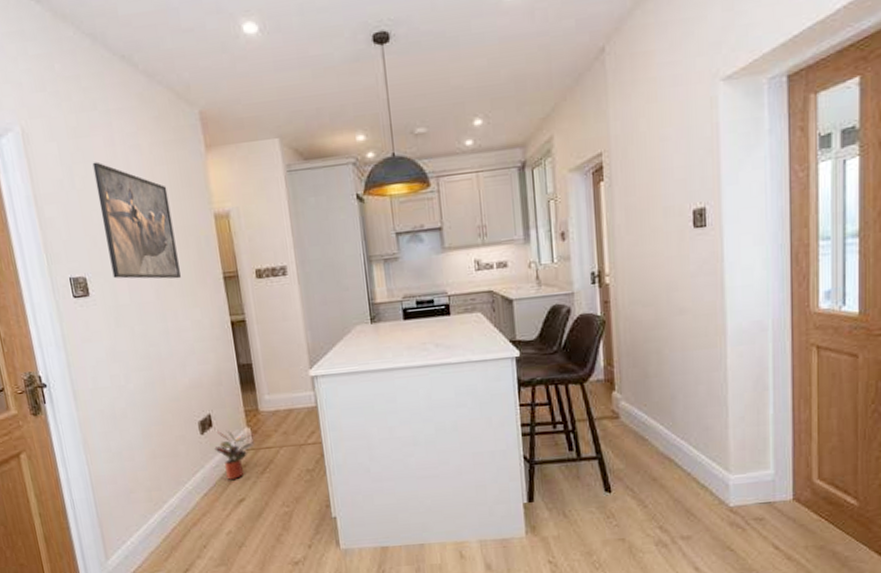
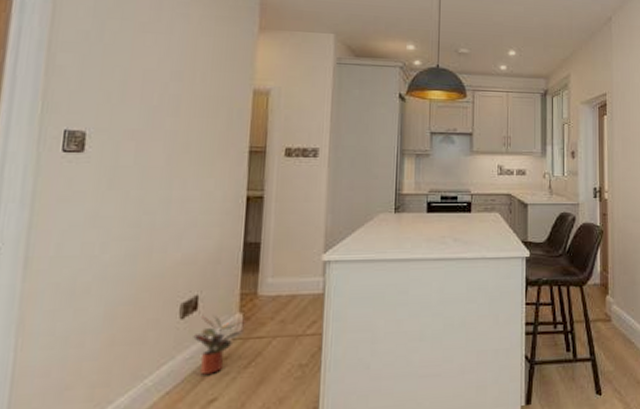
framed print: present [92,161,181,279] -> none [120,21,208,147]

